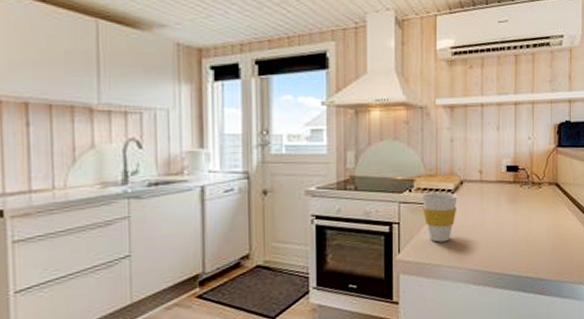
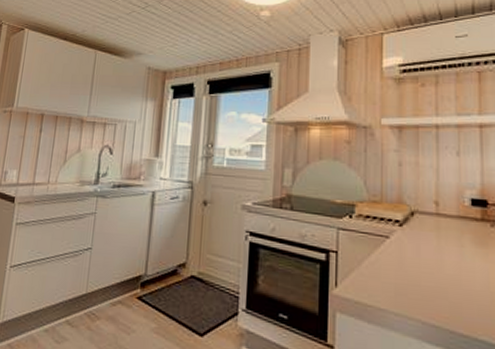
cup: present [421,192,457,242] -> none [363,221,407,282]

